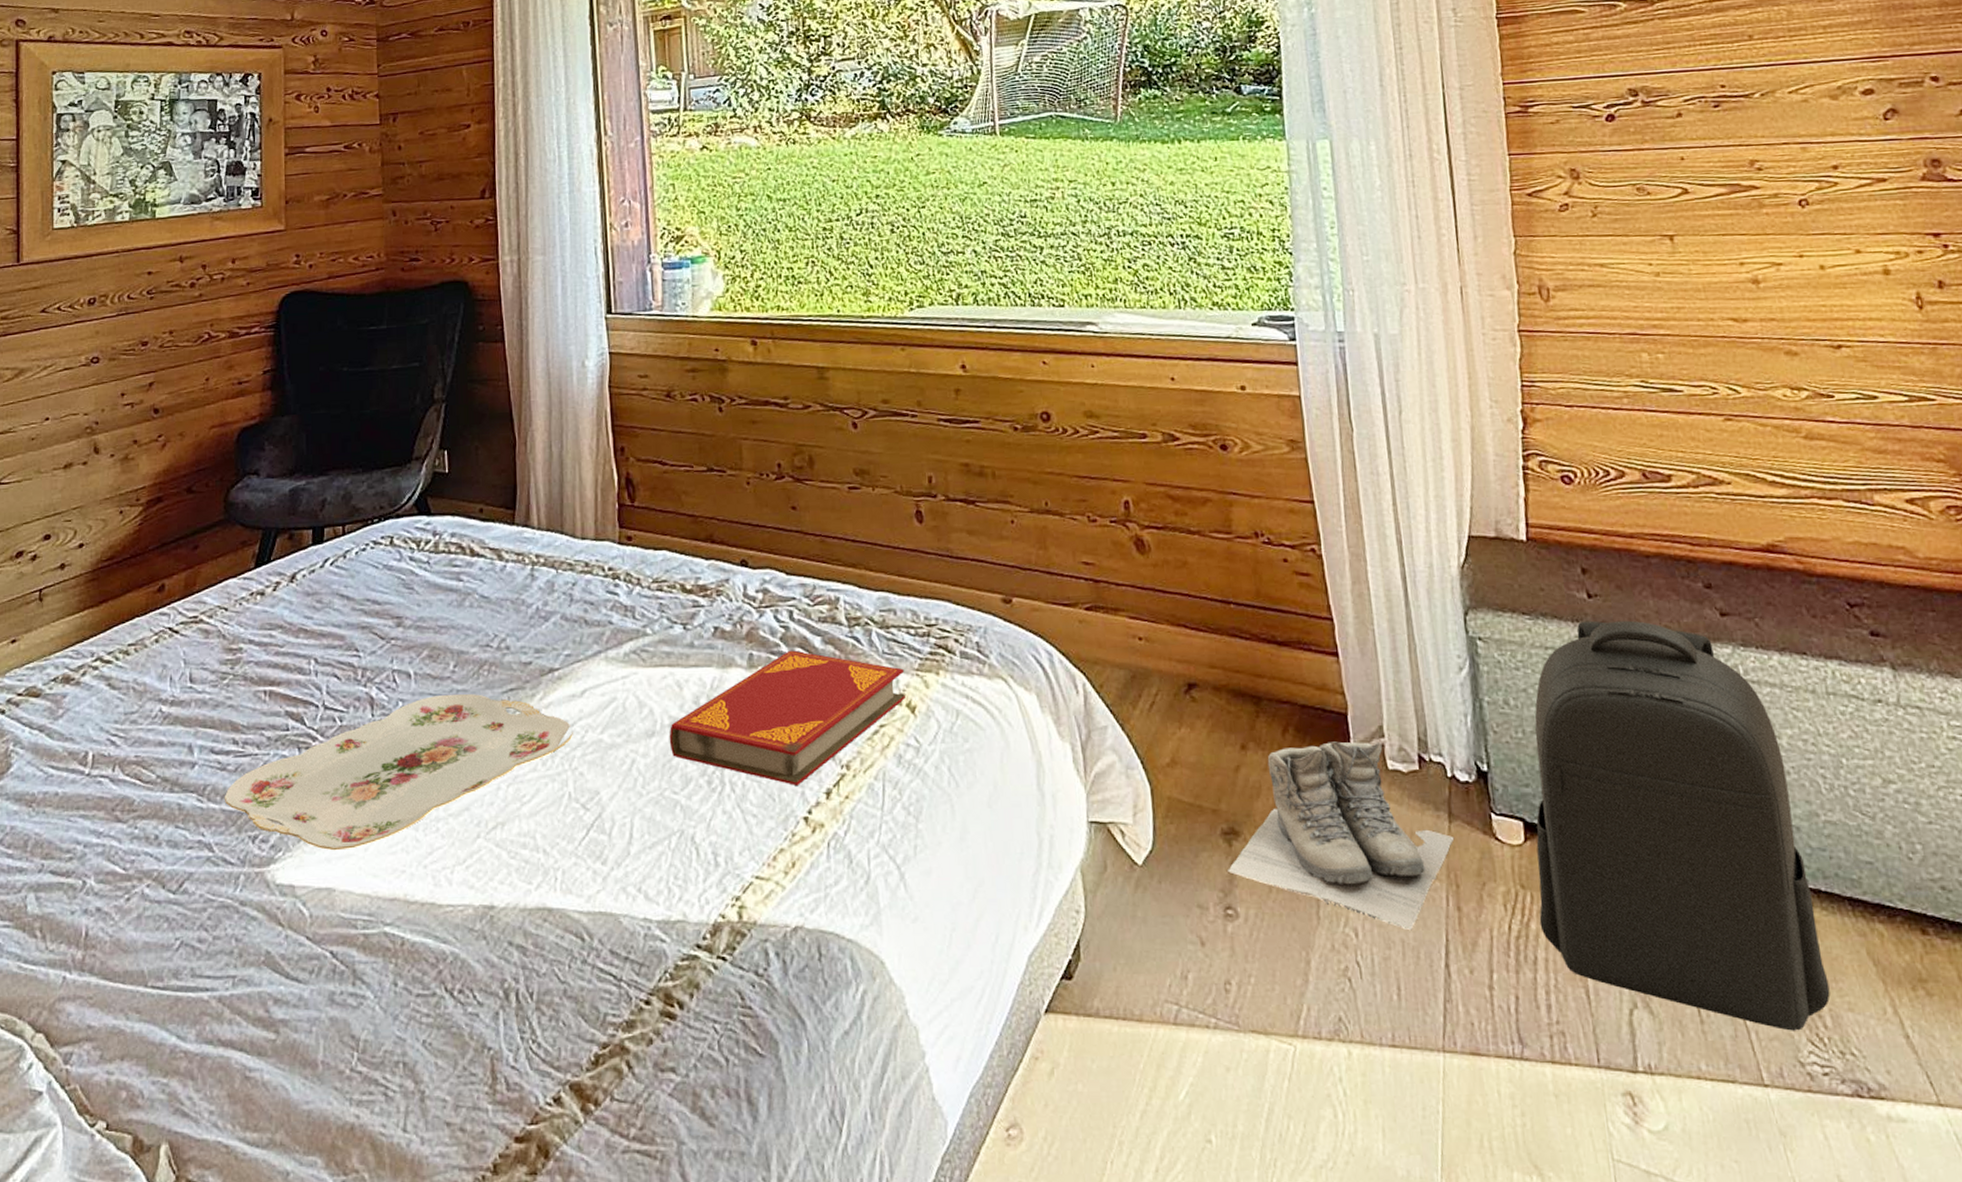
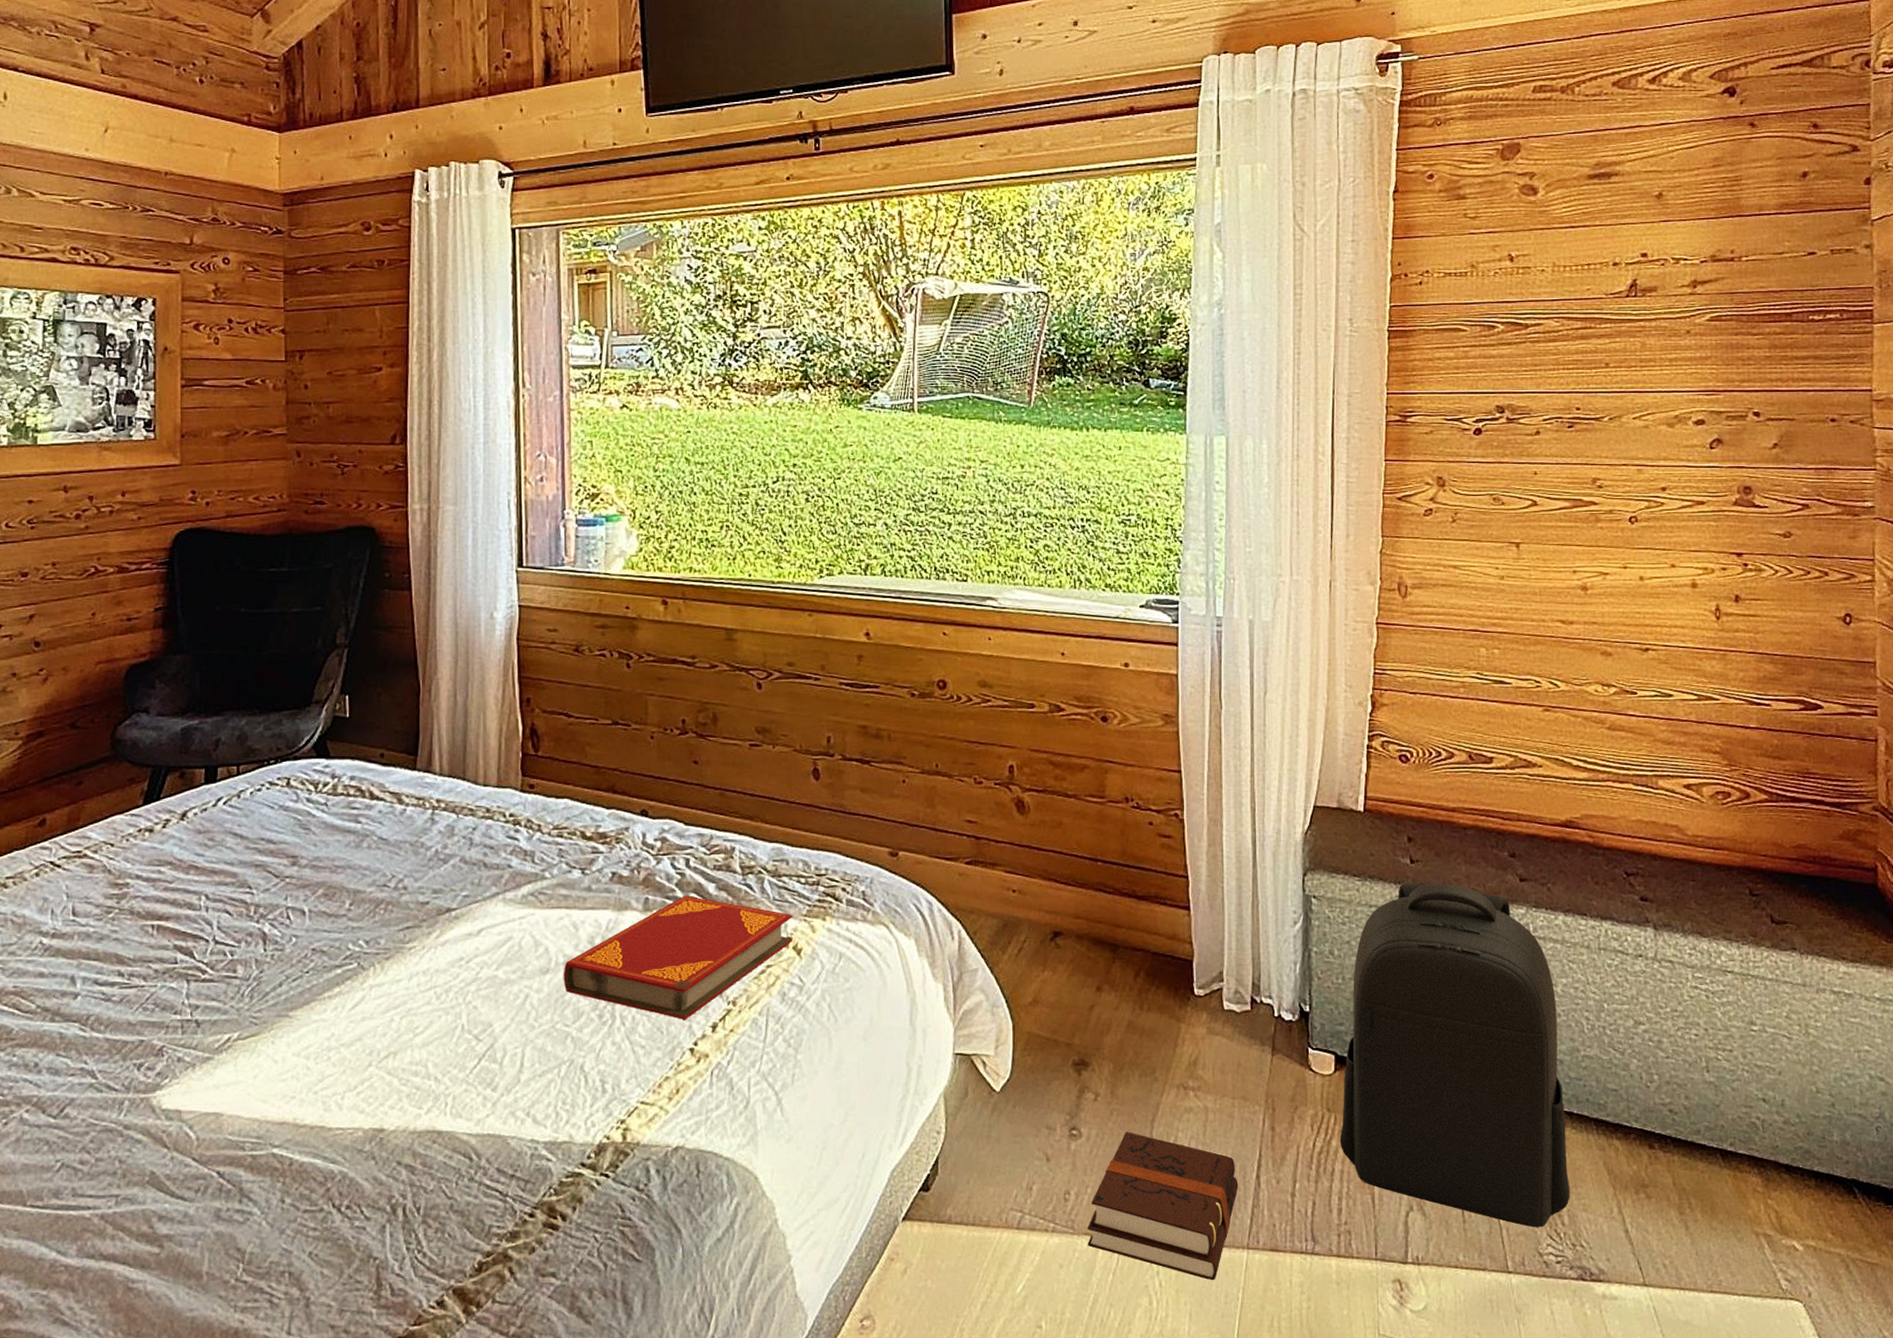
serving tray: present [224,693,574,851] -> none [108,930,469,1078]
boots: present [1228,741,1455,930] -> none [1076,985,1275,1147]
hardback book: none [1253,911,1426,1090] -> present [1087,1132,1239,1281]

